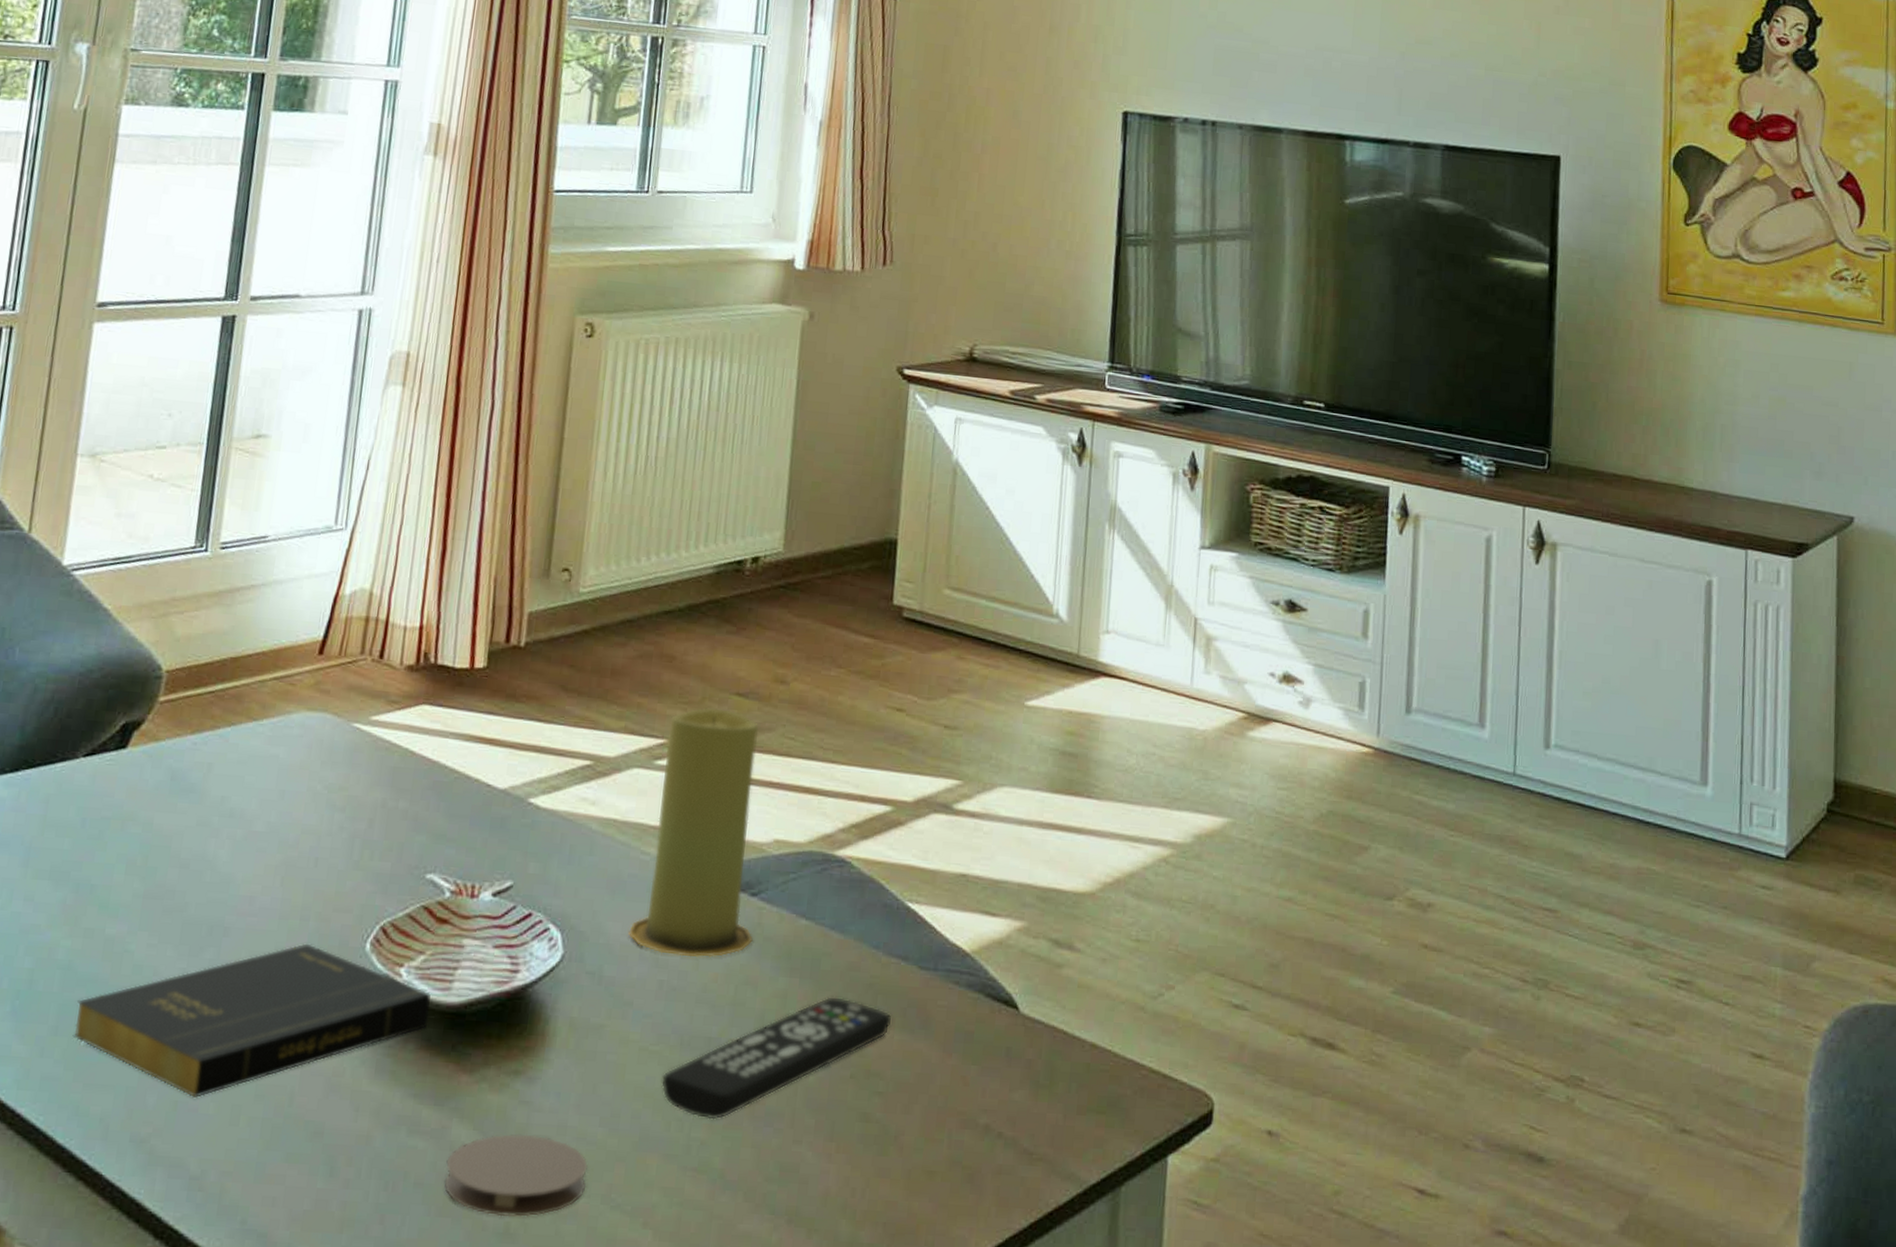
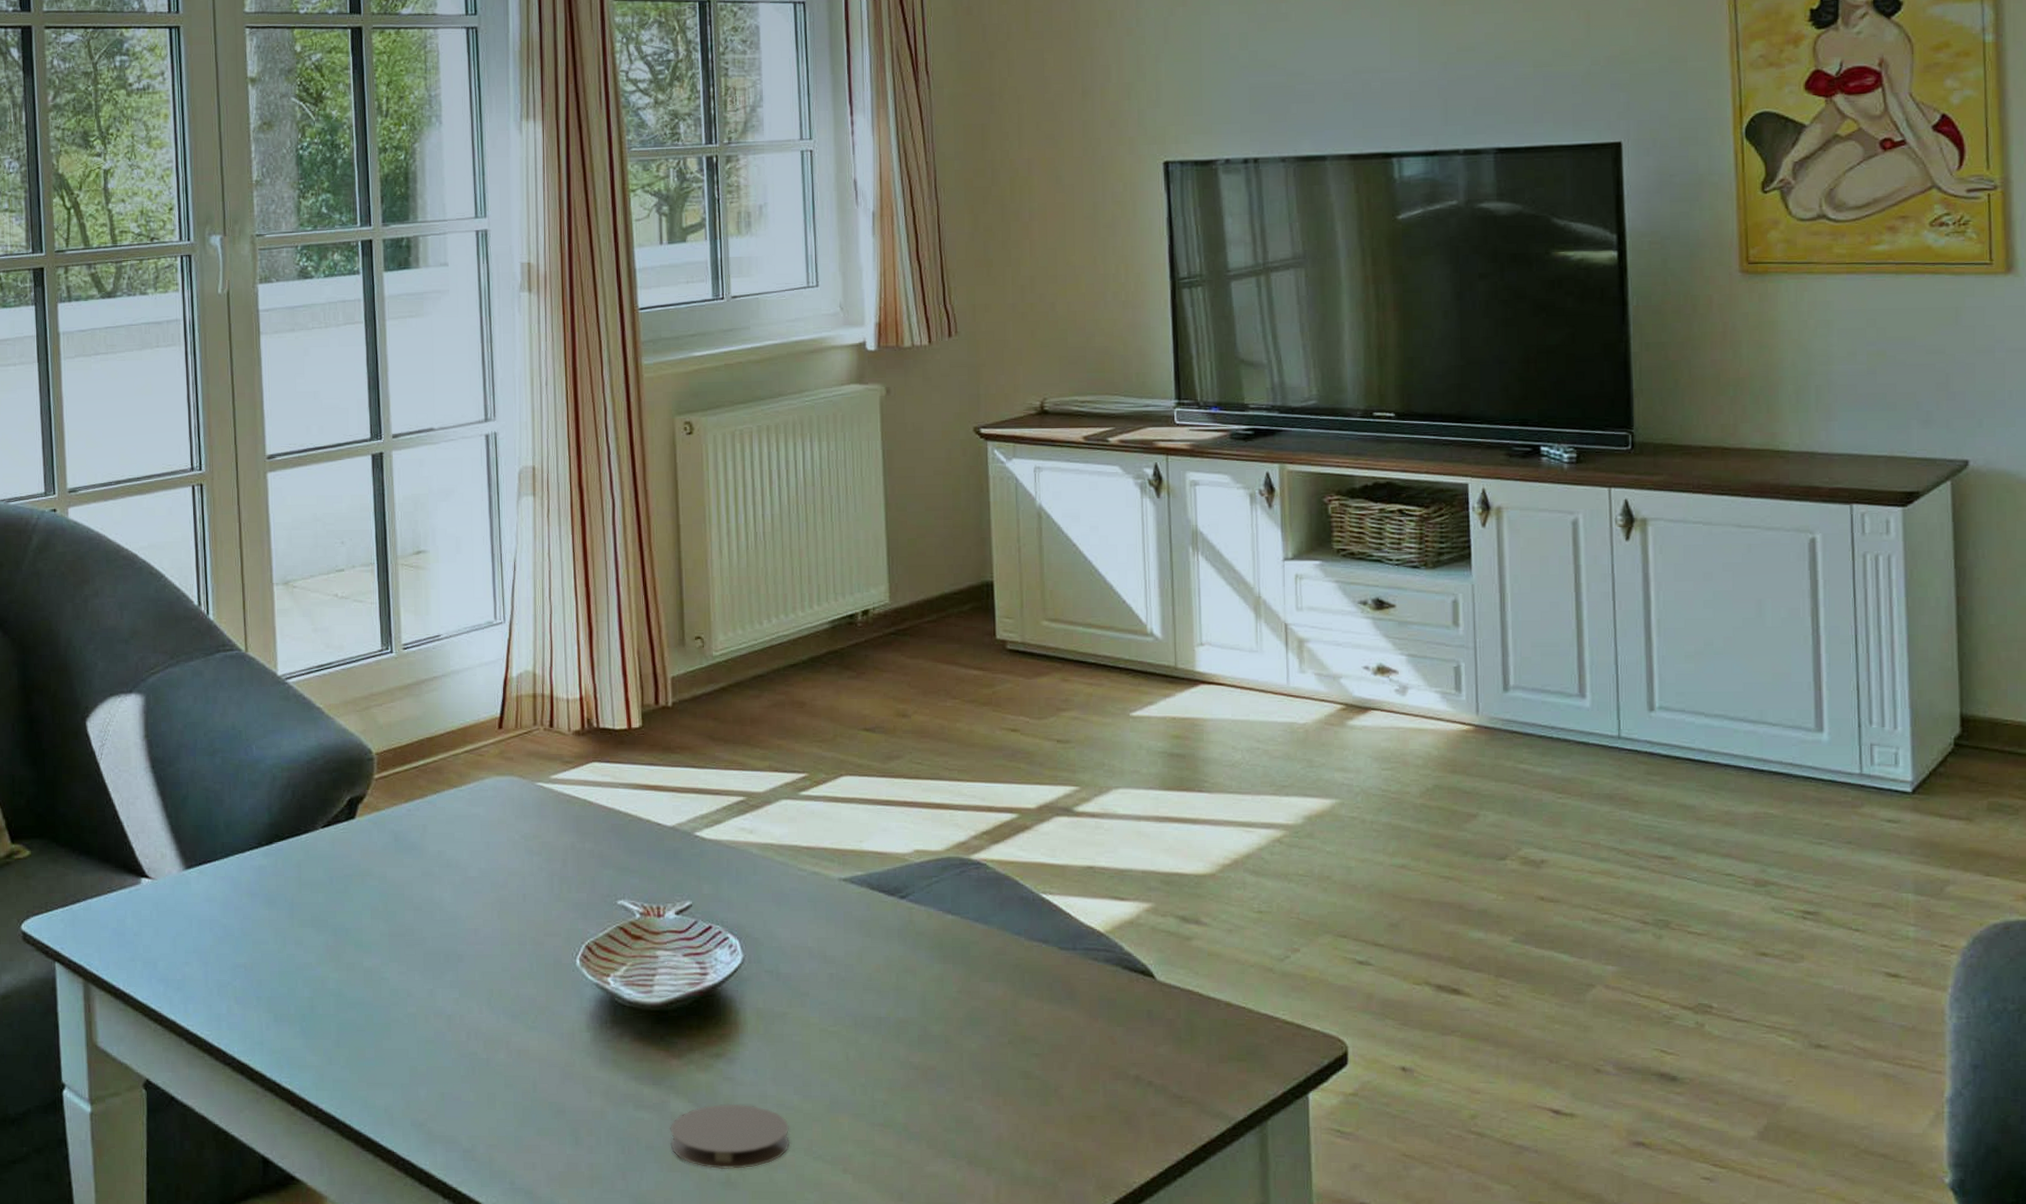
book: present [72,943,431,1099] -> none [351,963,638,1090]
candle: present [627,707,759,958] -> none [796,743,907,953]
remote control: present [661,996,891,1120] -> none [842,977,1040,1084]

